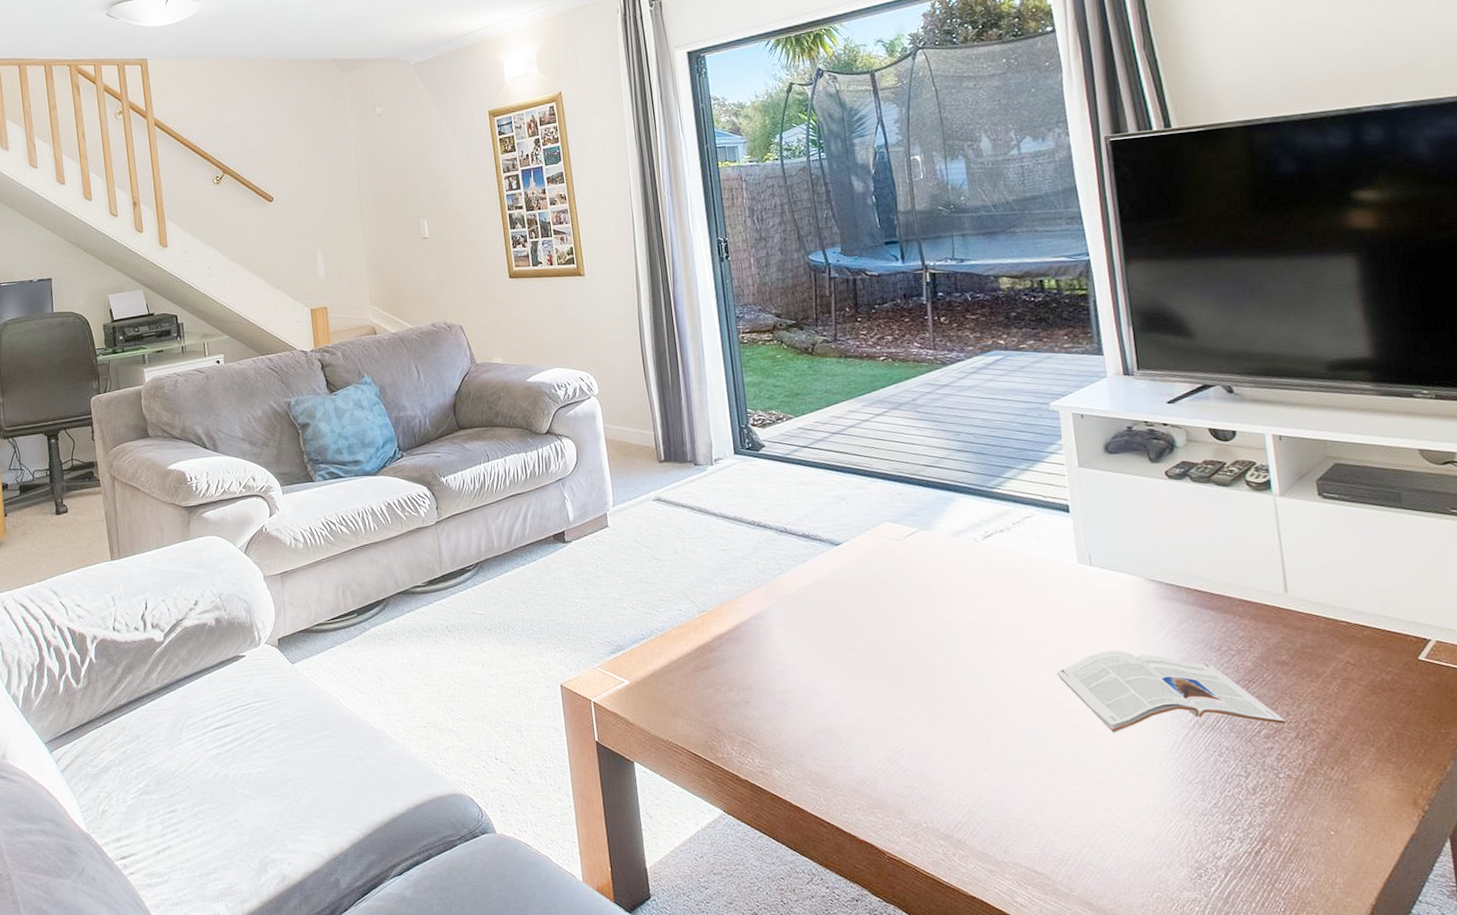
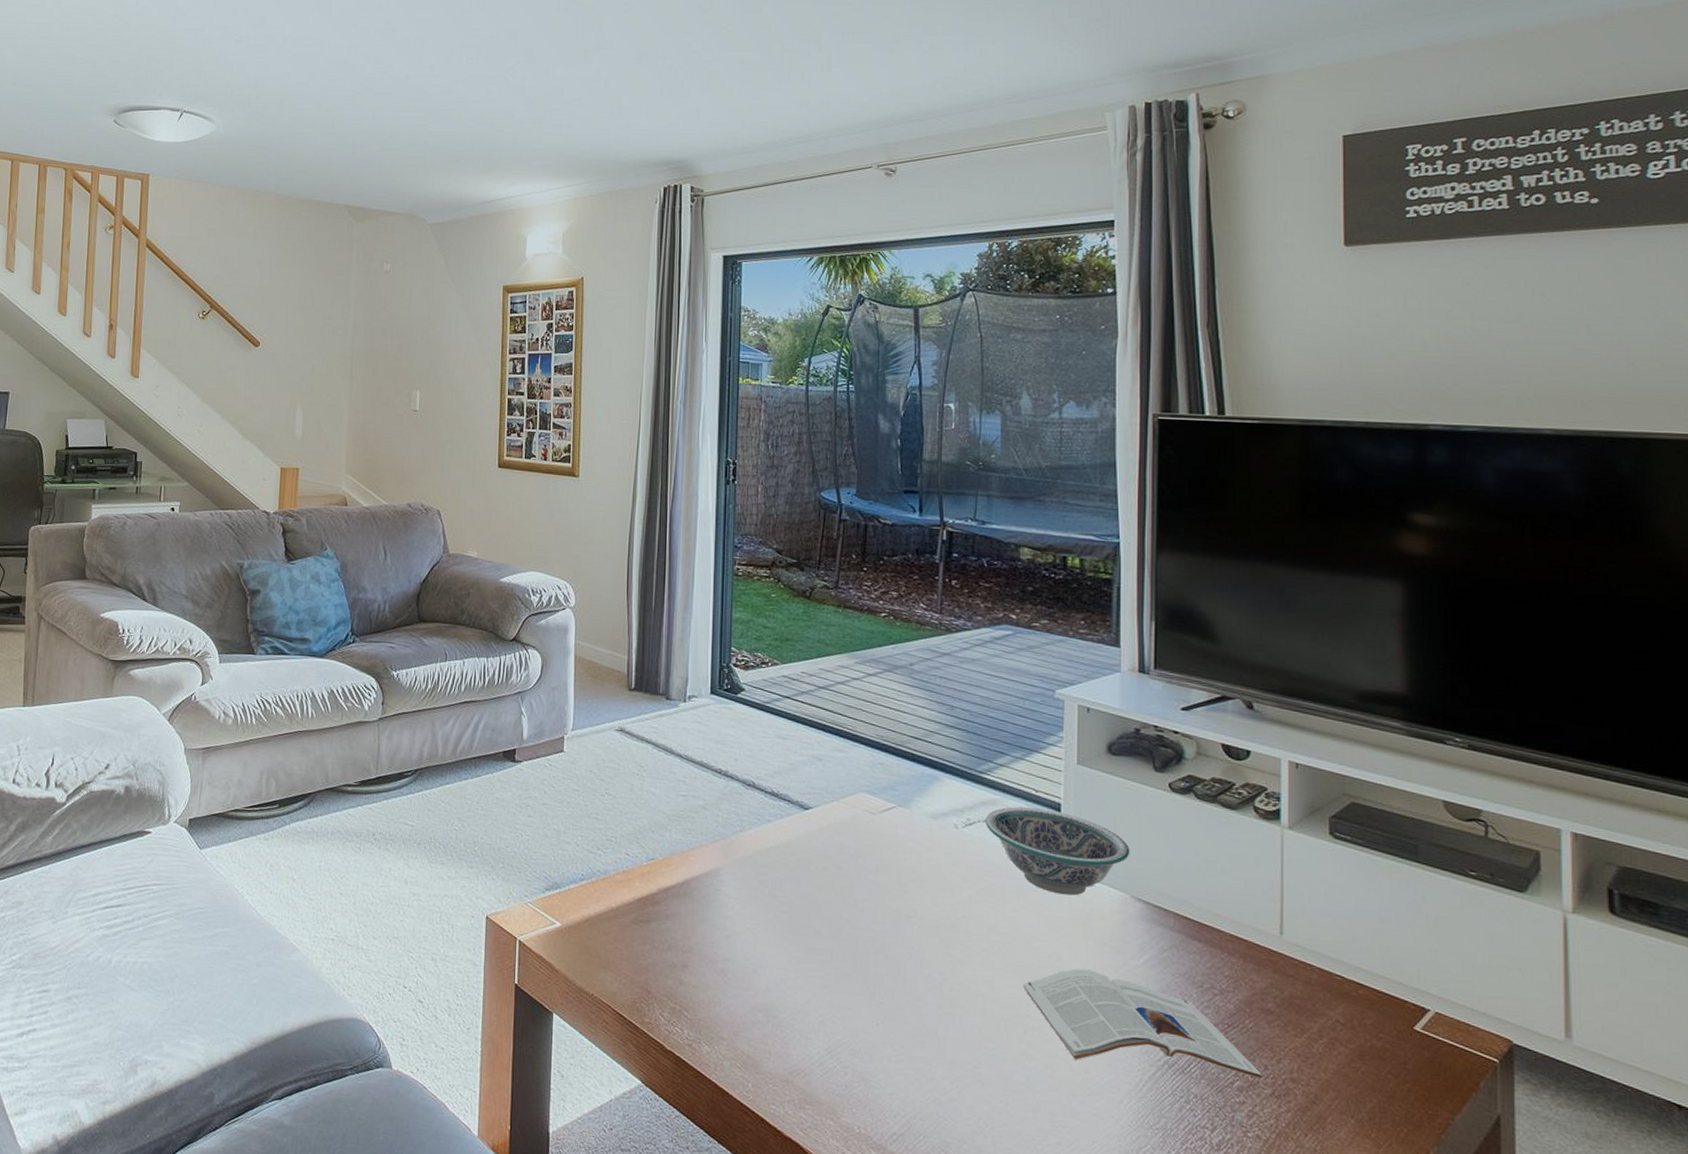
bowl: none [1001,512,1139,587] -> present [984,807,1130,896]

